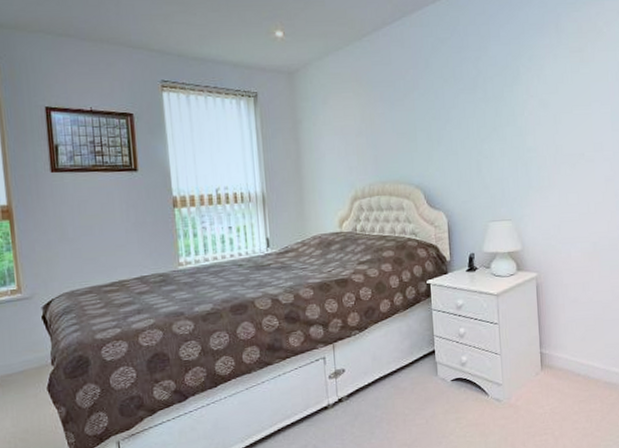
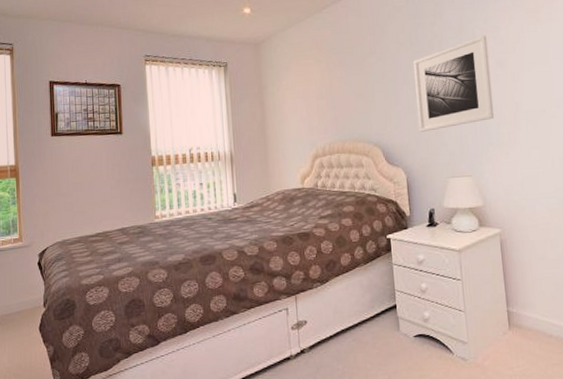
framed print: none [457,74,536,174] -> present [413,35,495,132]

